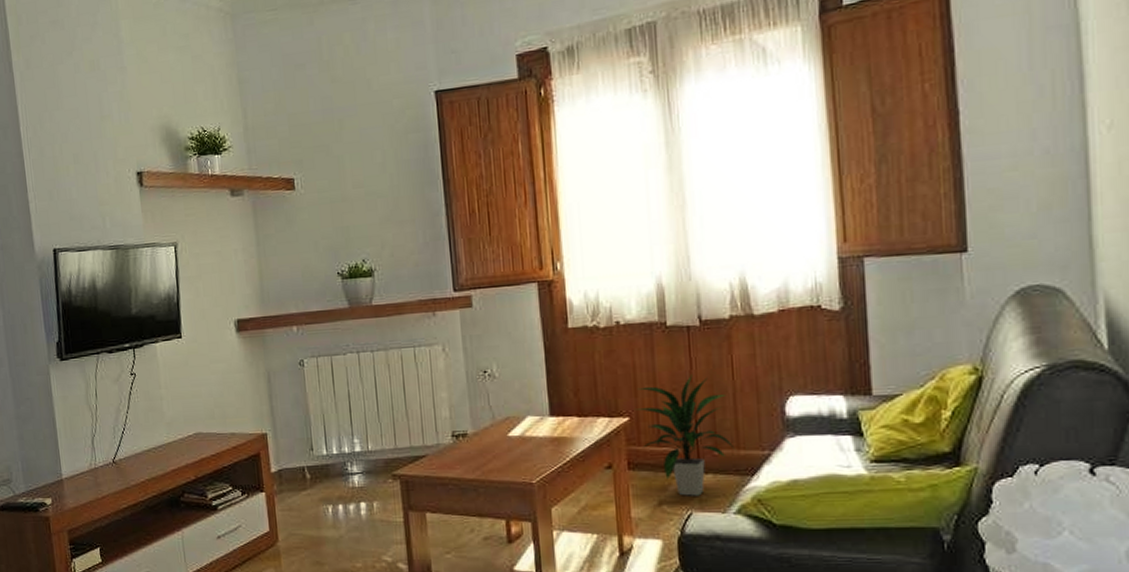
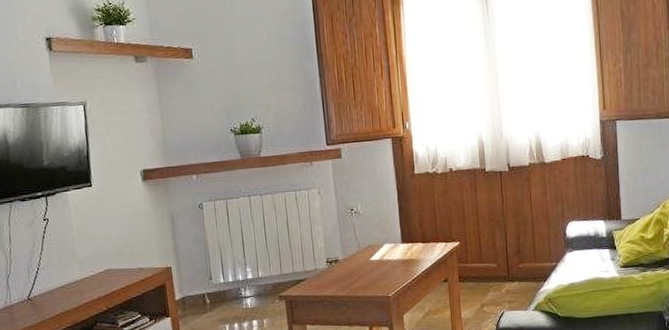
indoor plant: present [637,374,735,496] -> none [465,208,533,300]

